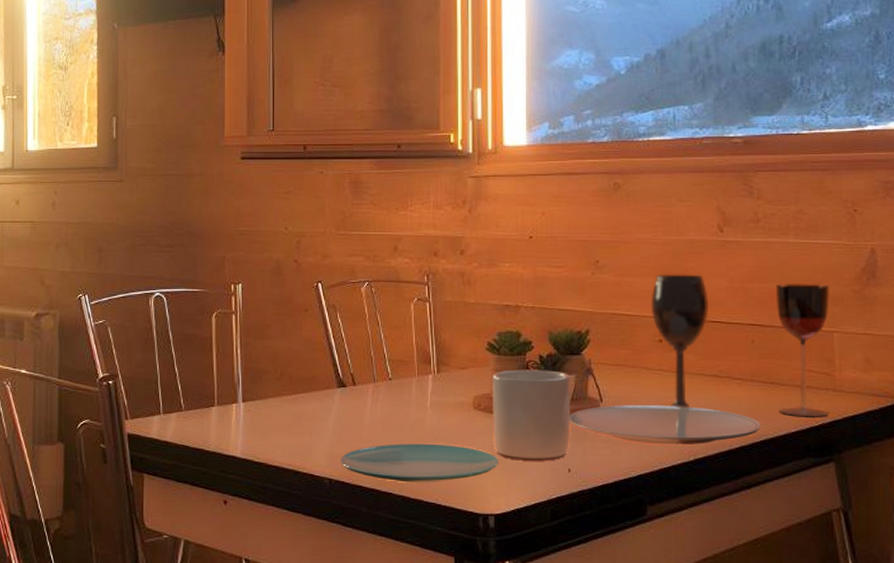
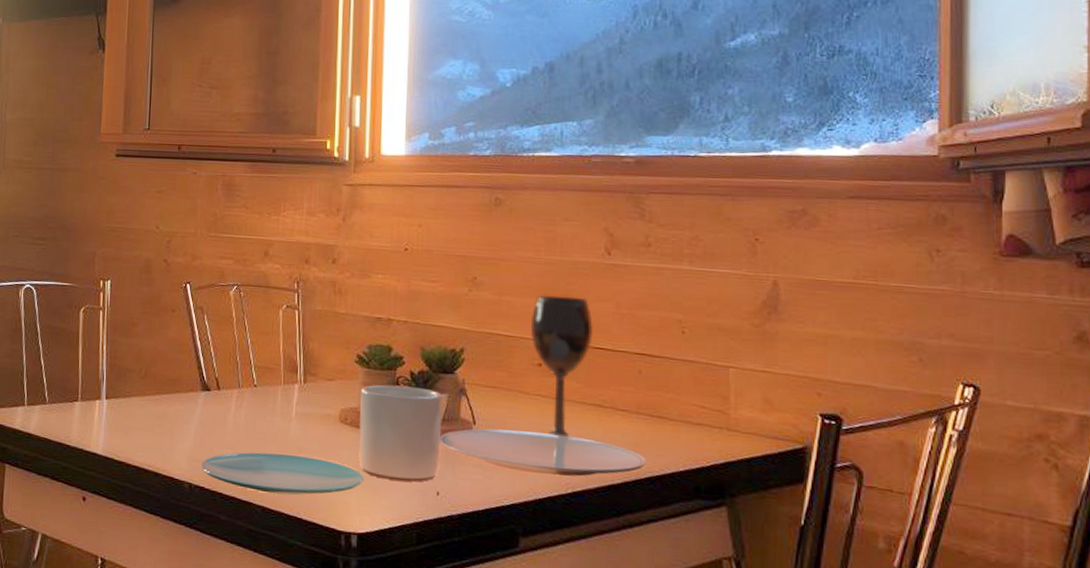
wineglass: present [775,284,829,416] -> none [665,312,726,457]

